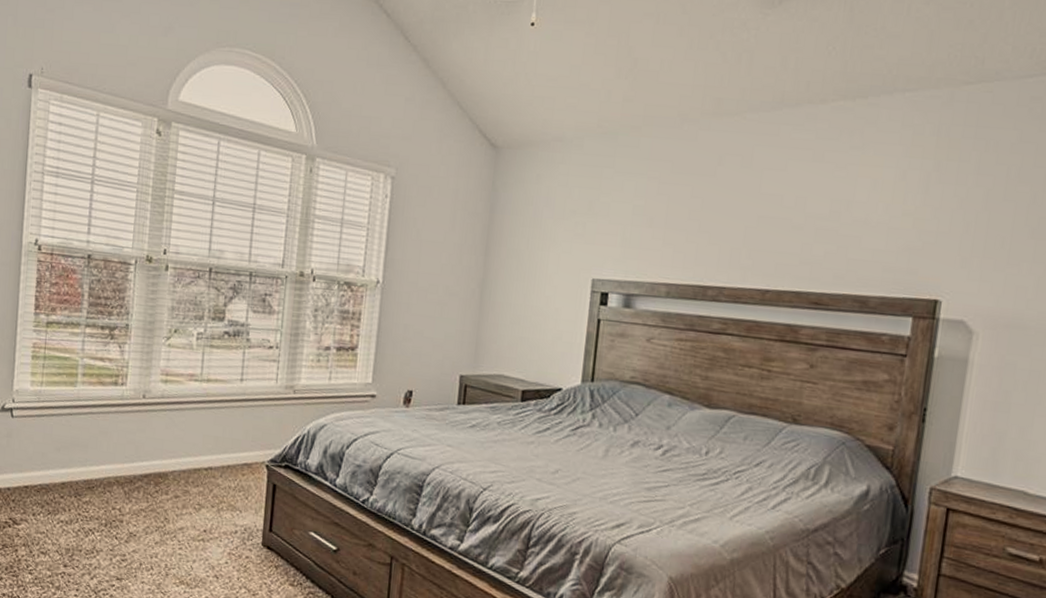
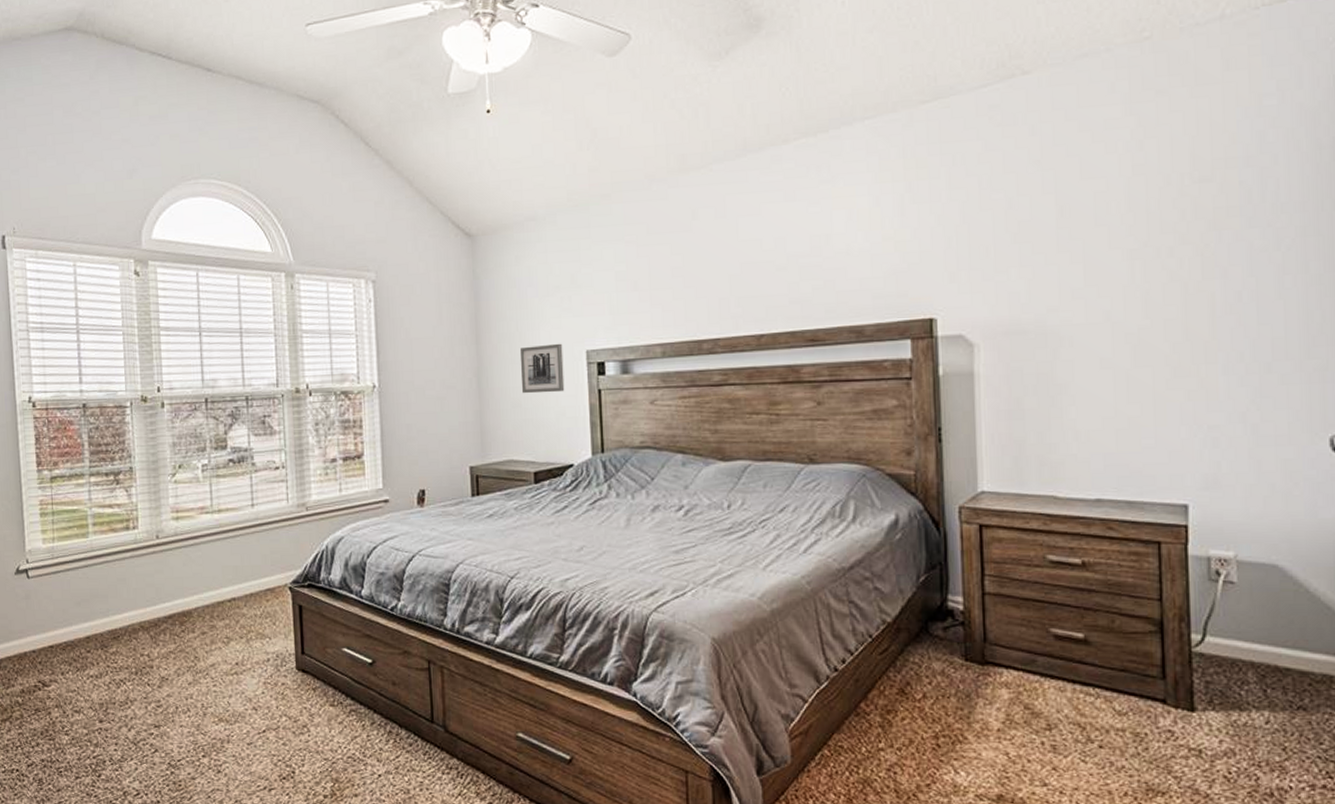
wall art: none [522,265,570,316] -> present [520,343,565,394]

